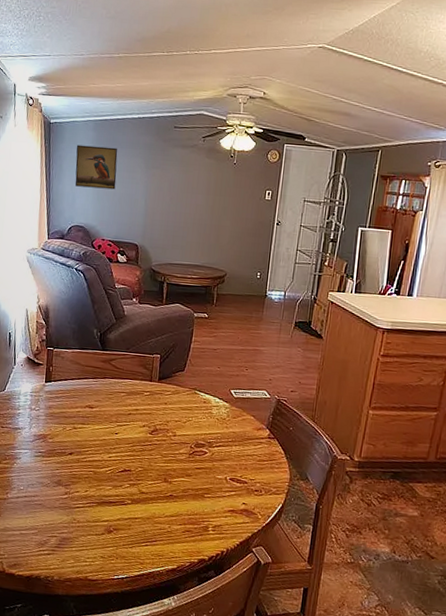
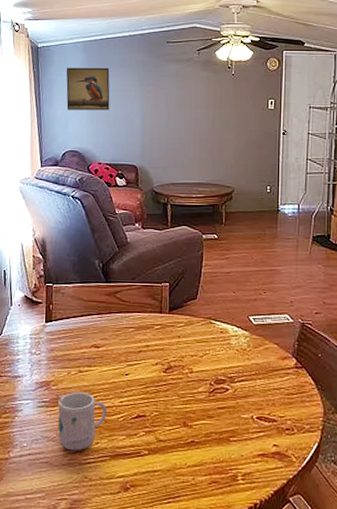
mug: none [52,445,97,497] -> present [56,391,108,451]

